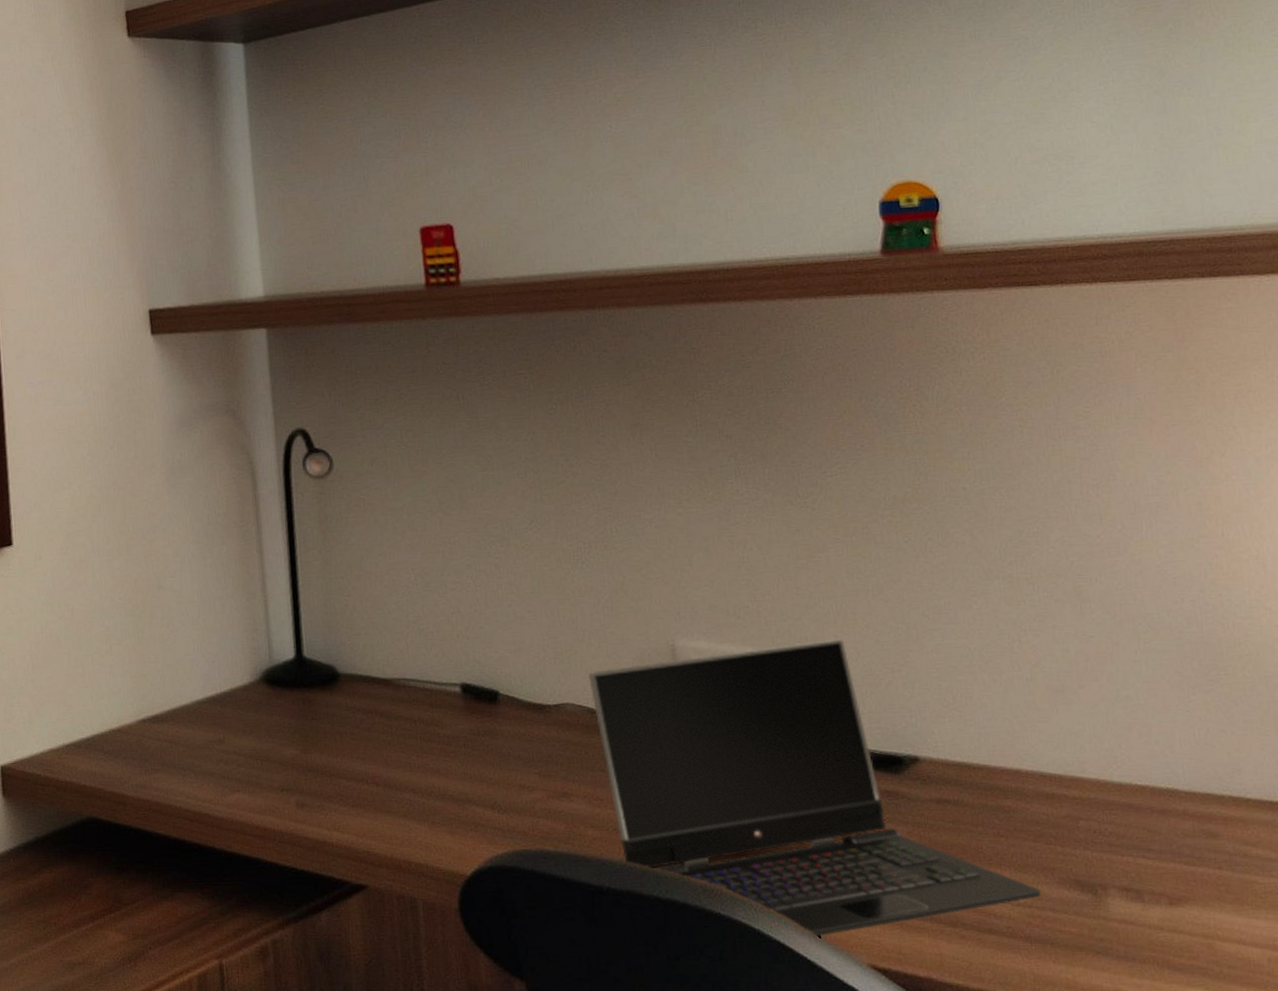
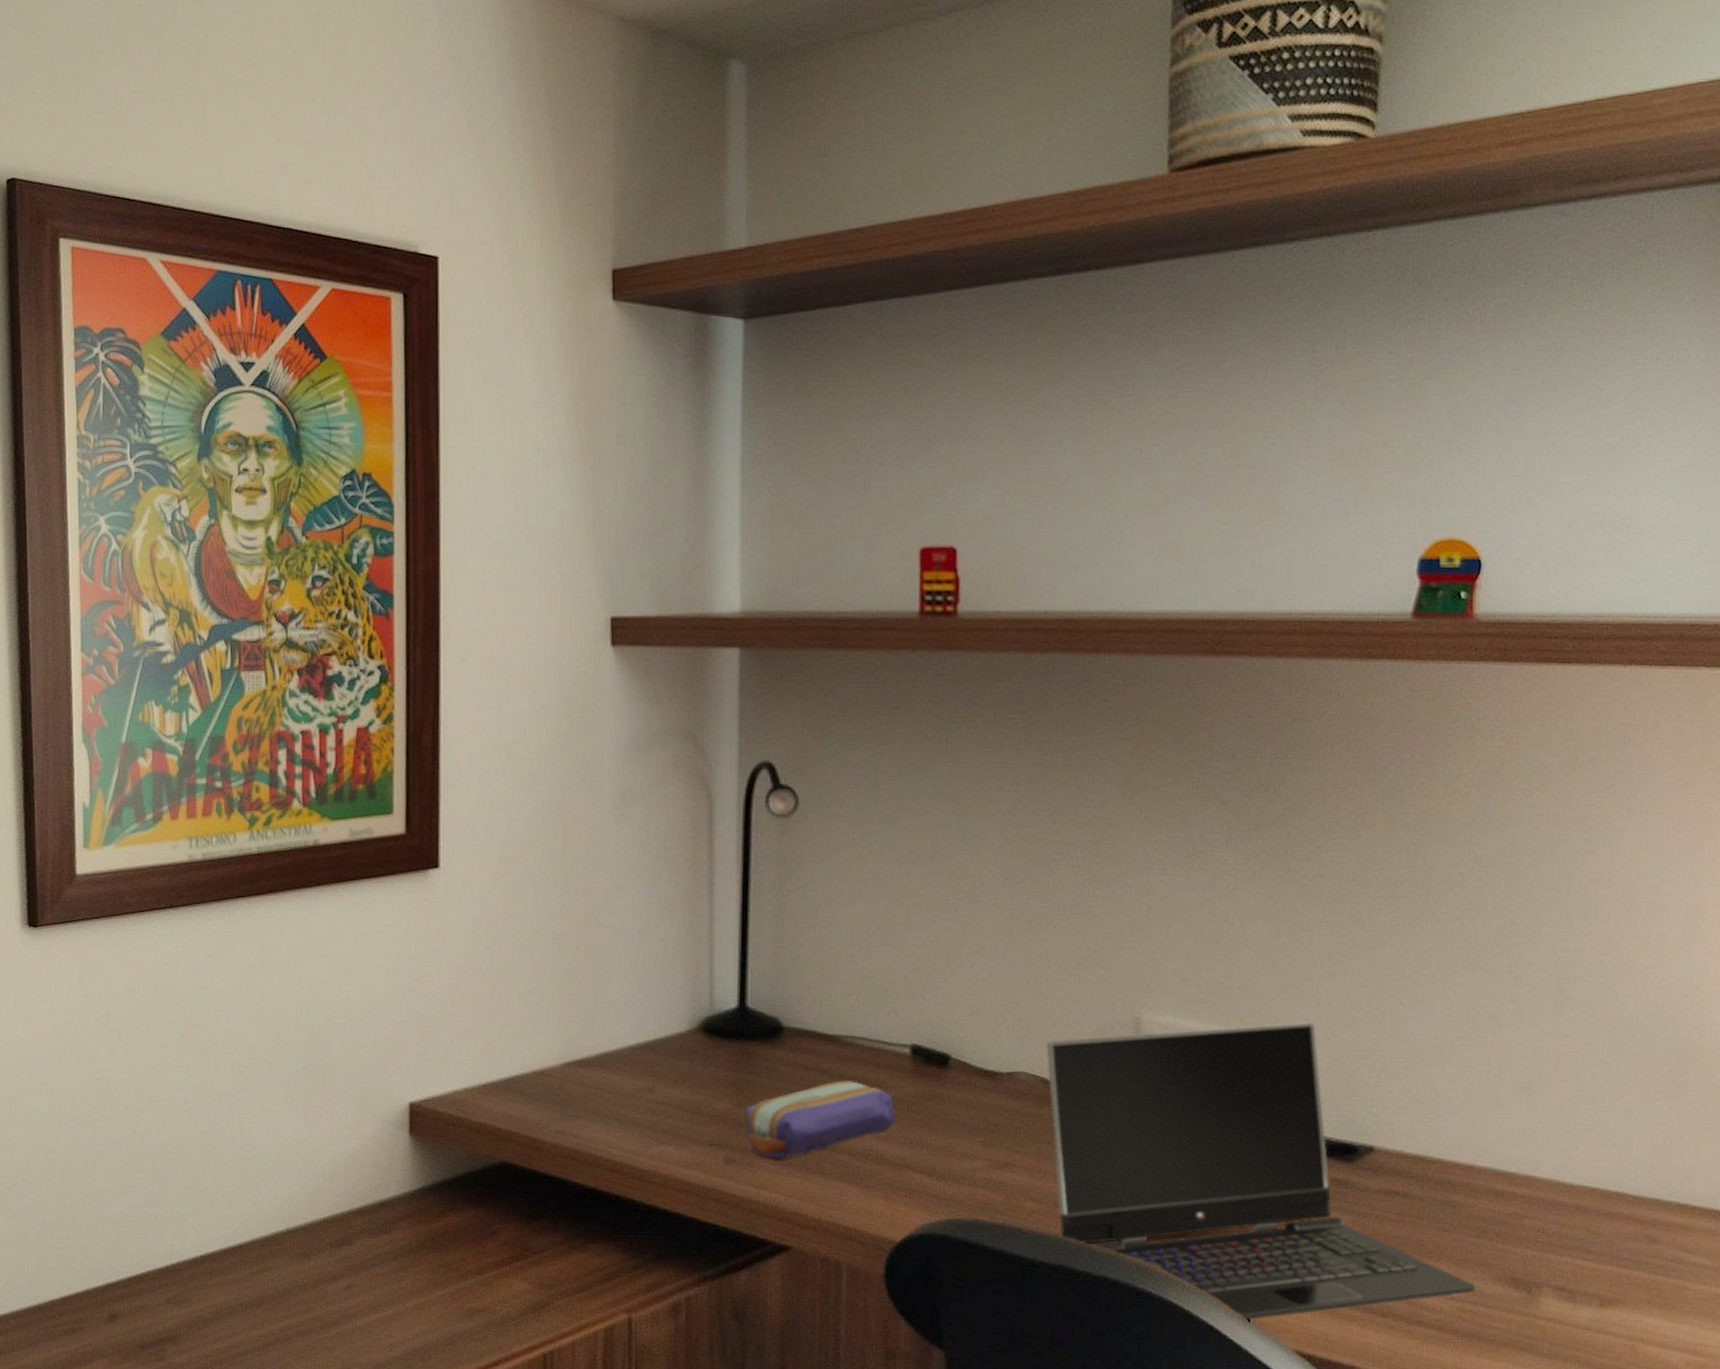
pencil case: none [310,720,453,801] -> present [744,1080,895,1159]

